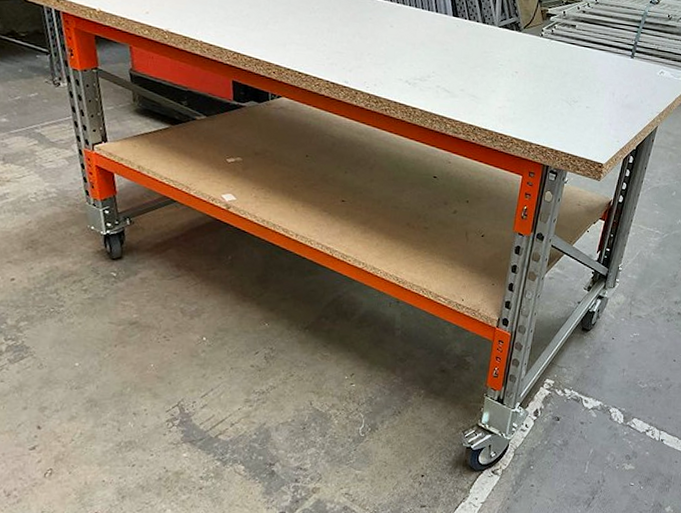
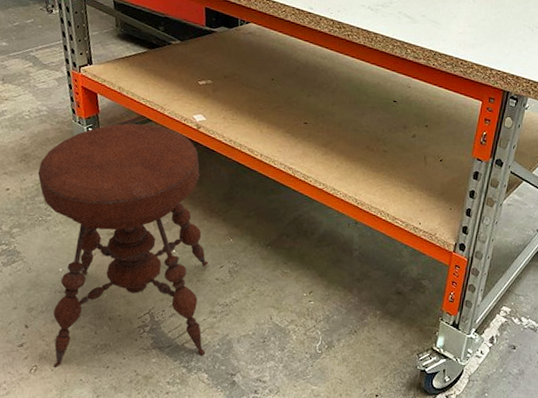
stool: none [47,204,242,470] -> present [37,123,208,368]

